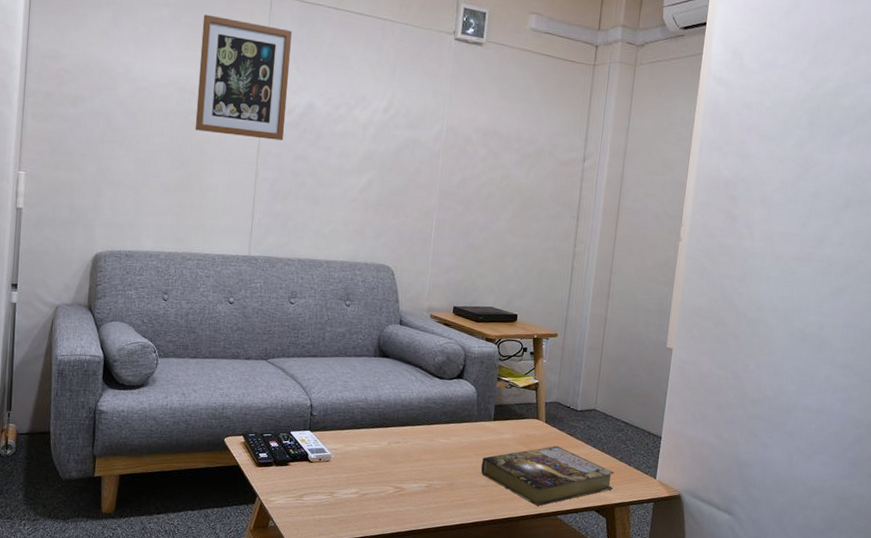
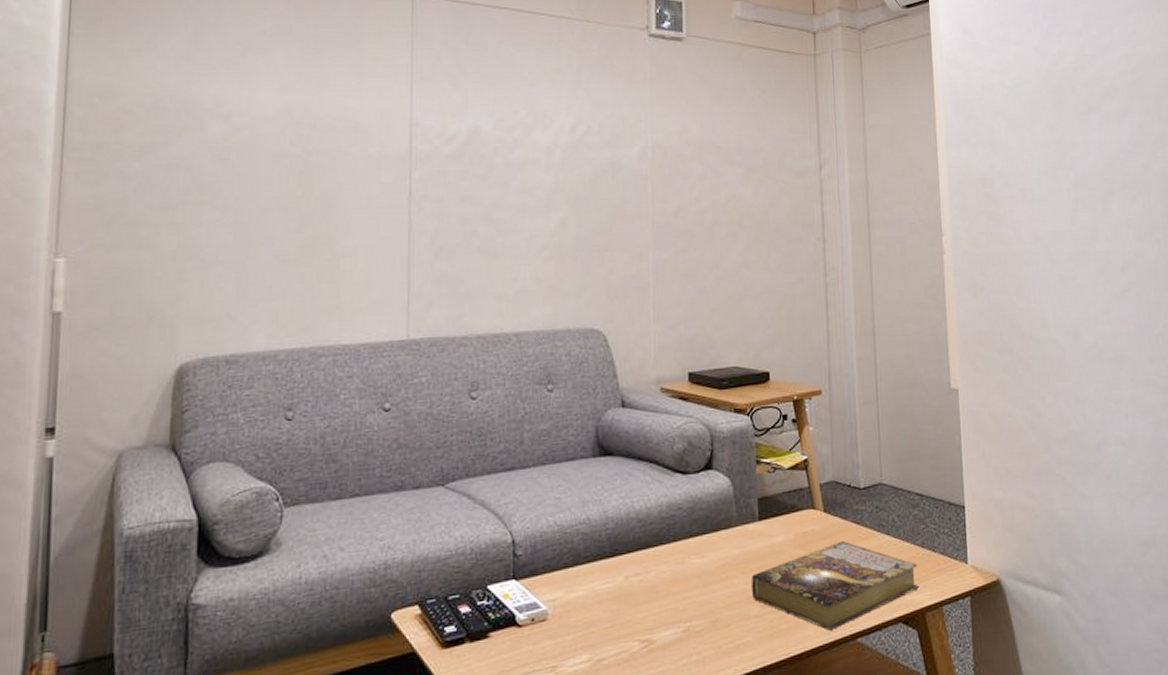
wall art: present [195,14,292,141] -> none [319,24,444,179]

